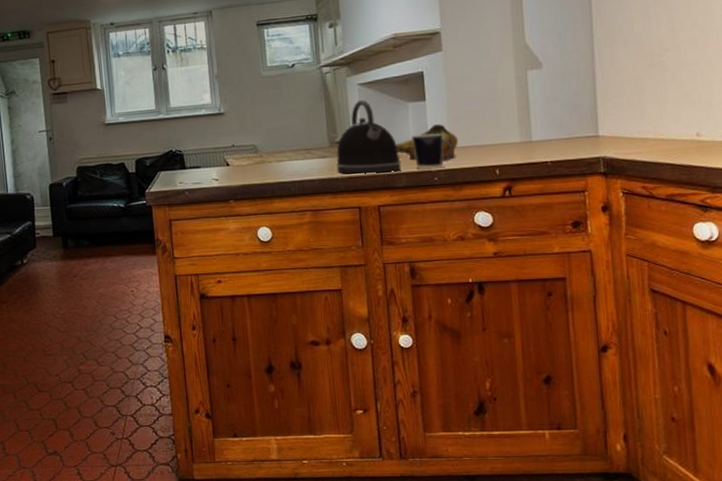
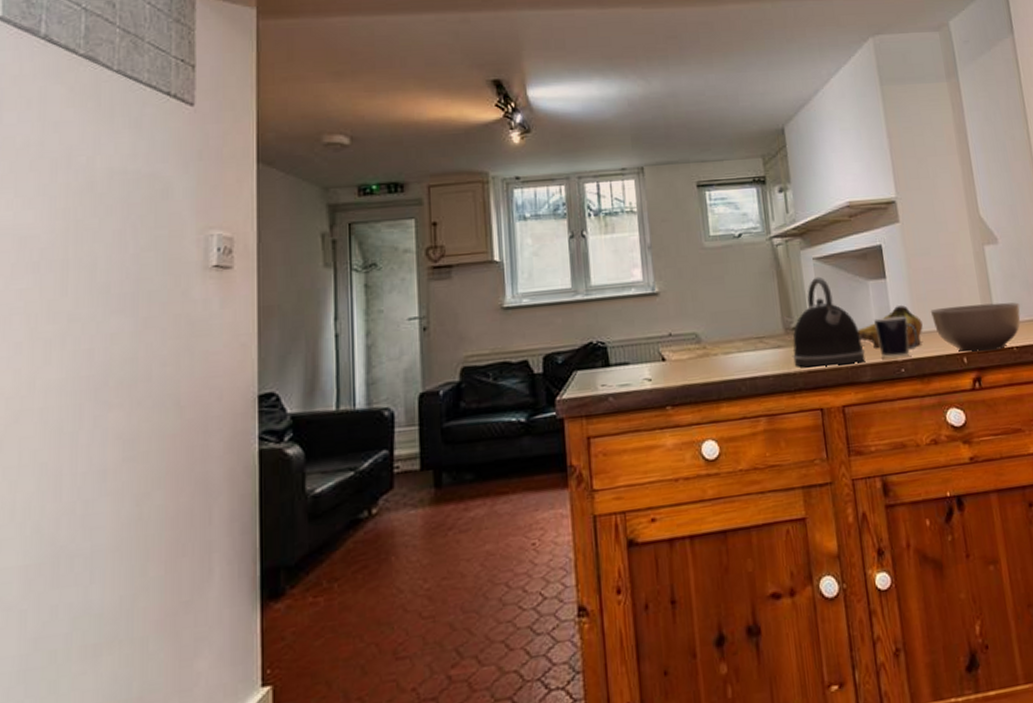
bowl: none [466,122,559,166] -> present [930,302,1021,353]

